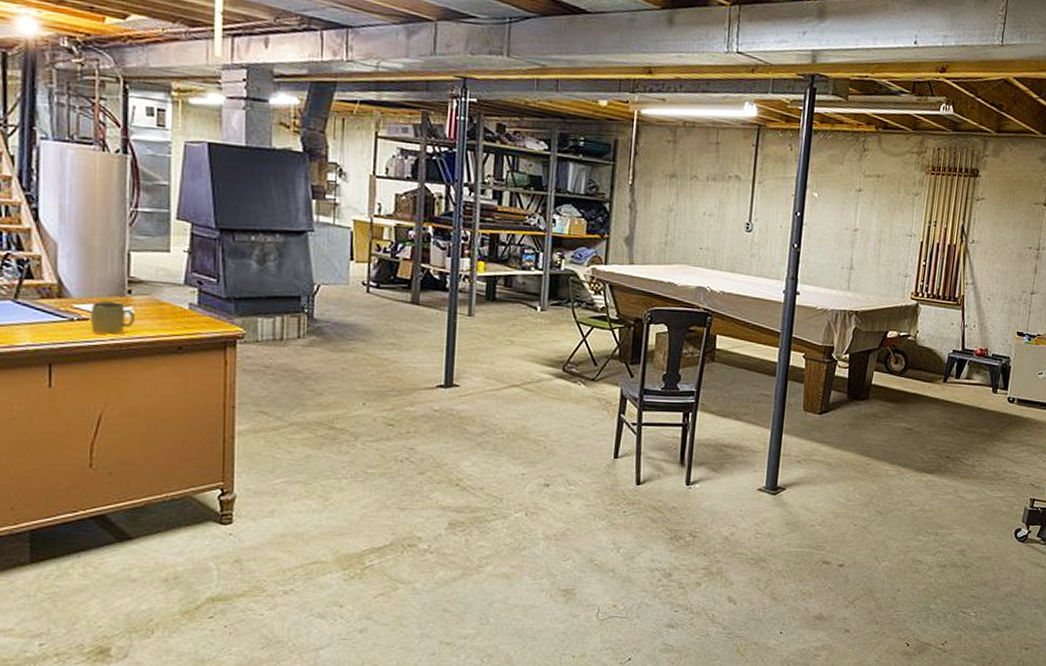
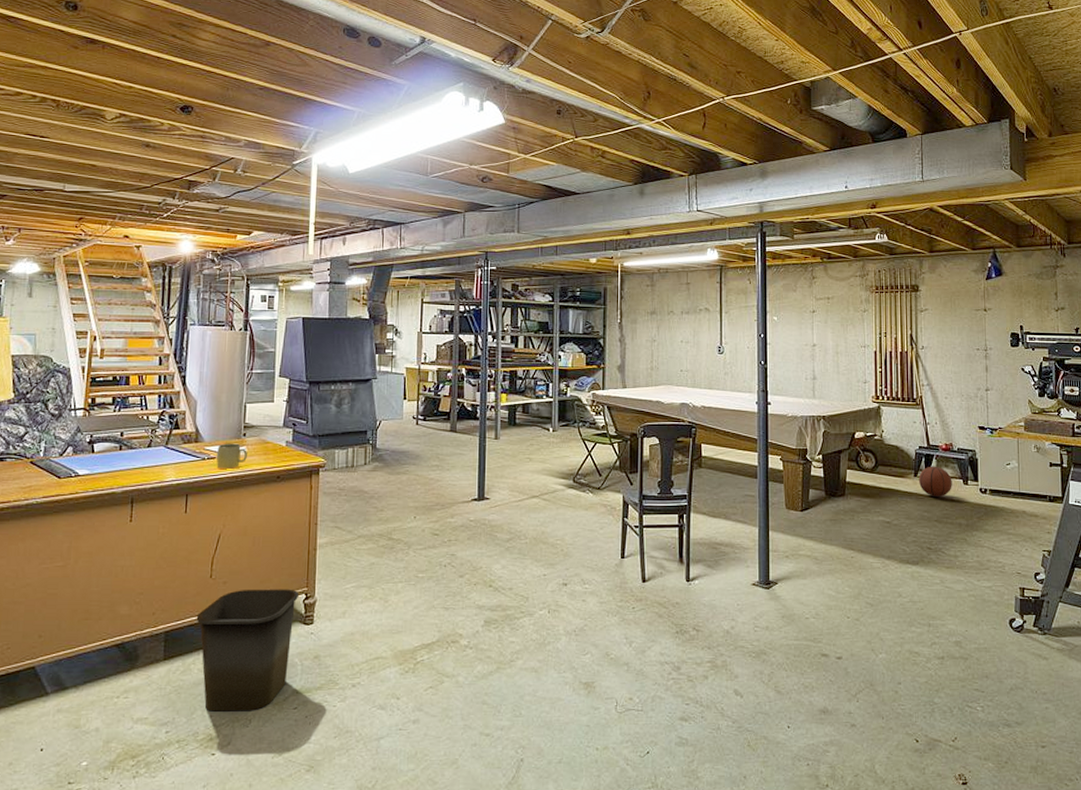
waste bin: none [73,482,211,621] -> present [196,589,298,712]
basketball: none [947,371,982,405] -> present [918,466,952,498]

